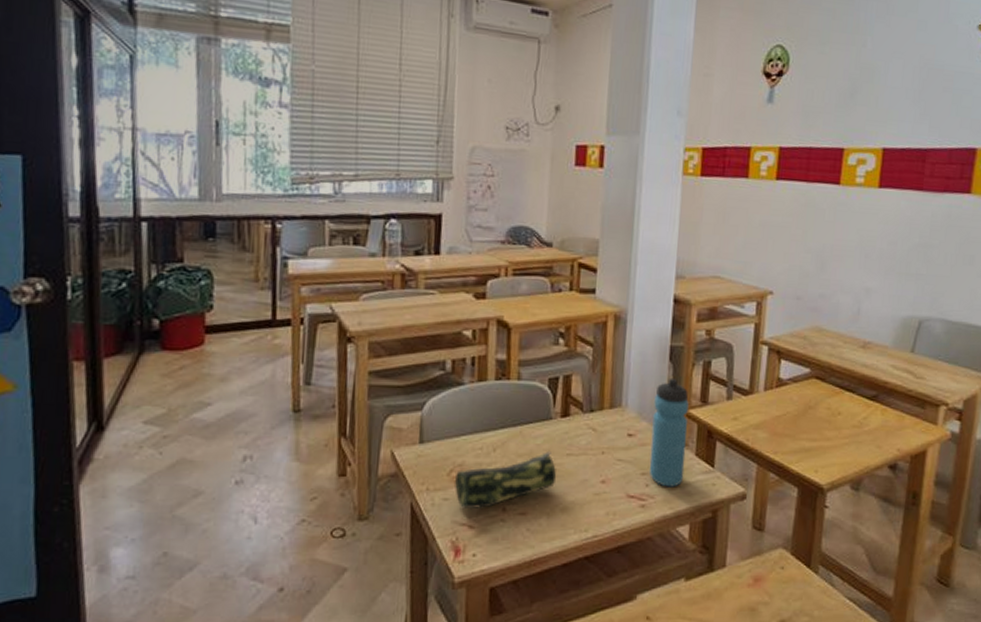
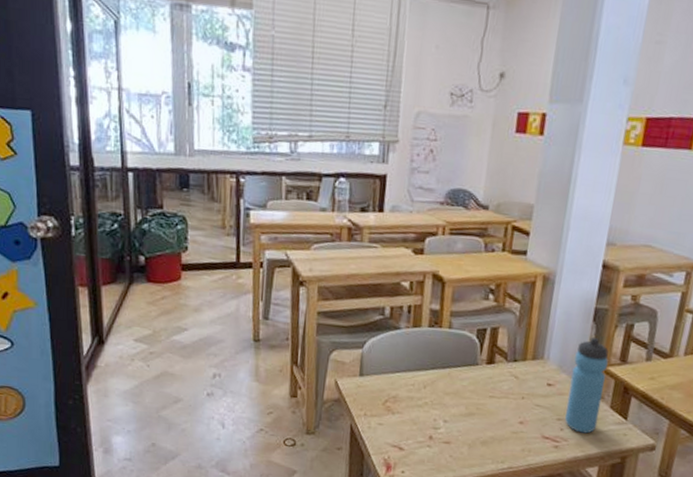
pencil case: present [455,450,557,510] -> none [388,391,479,435]

